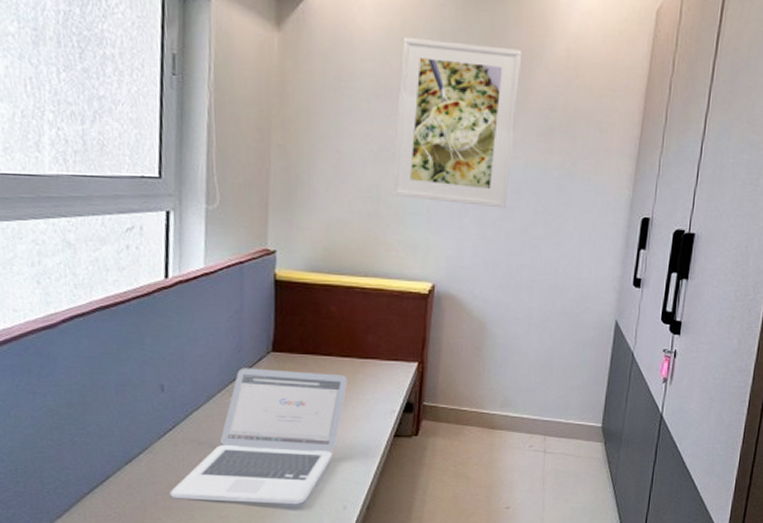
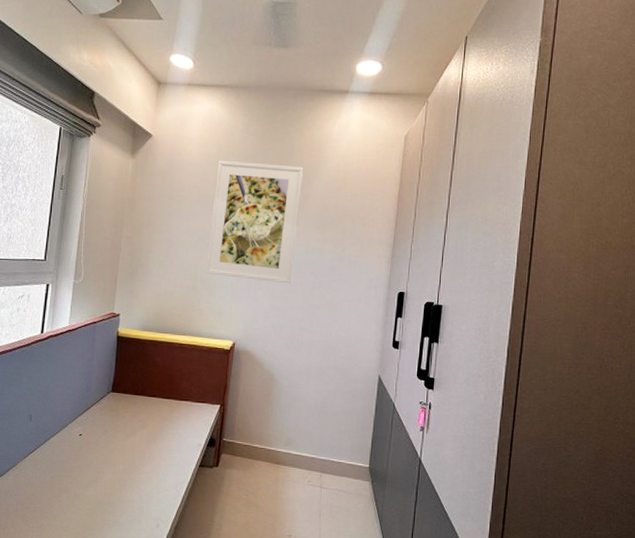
laptop: present [169,368,348,505] -> none [27,404,166,521]

